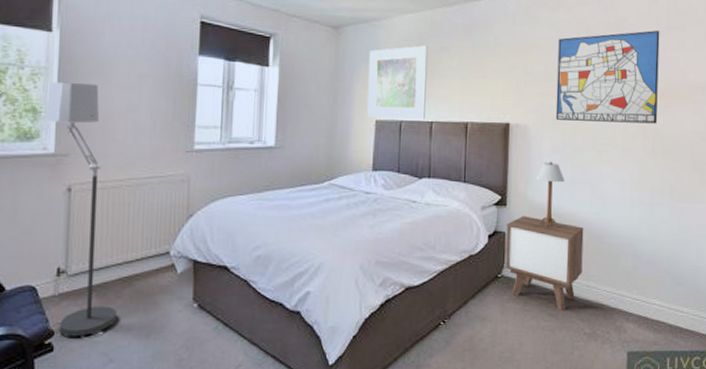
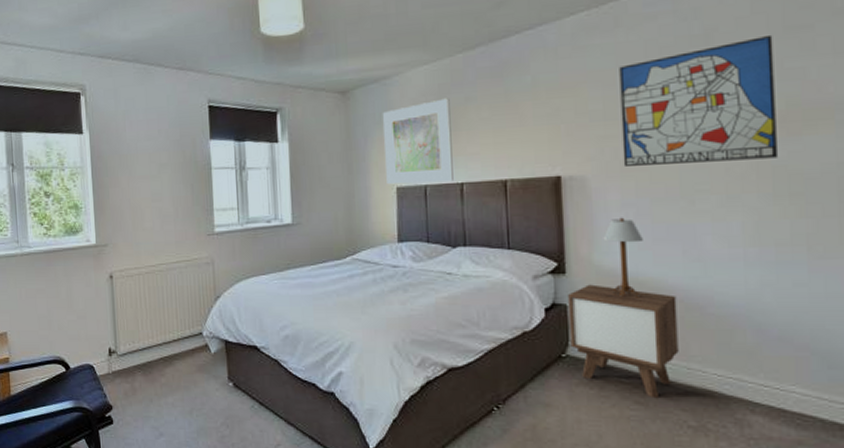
floor lamp: present [45,82,117,339] -> none [85,178,163,413]

